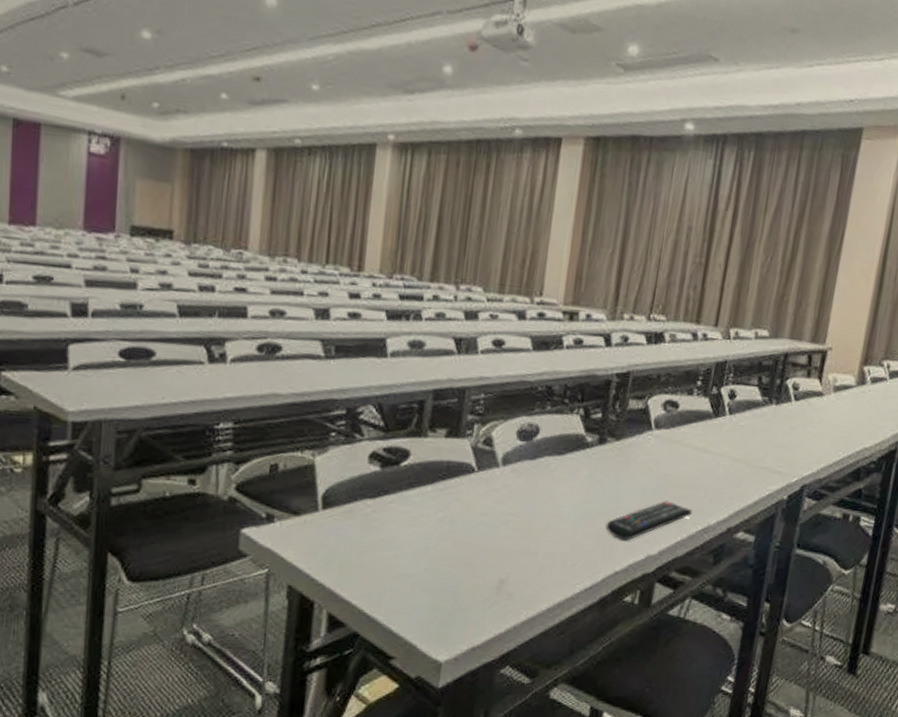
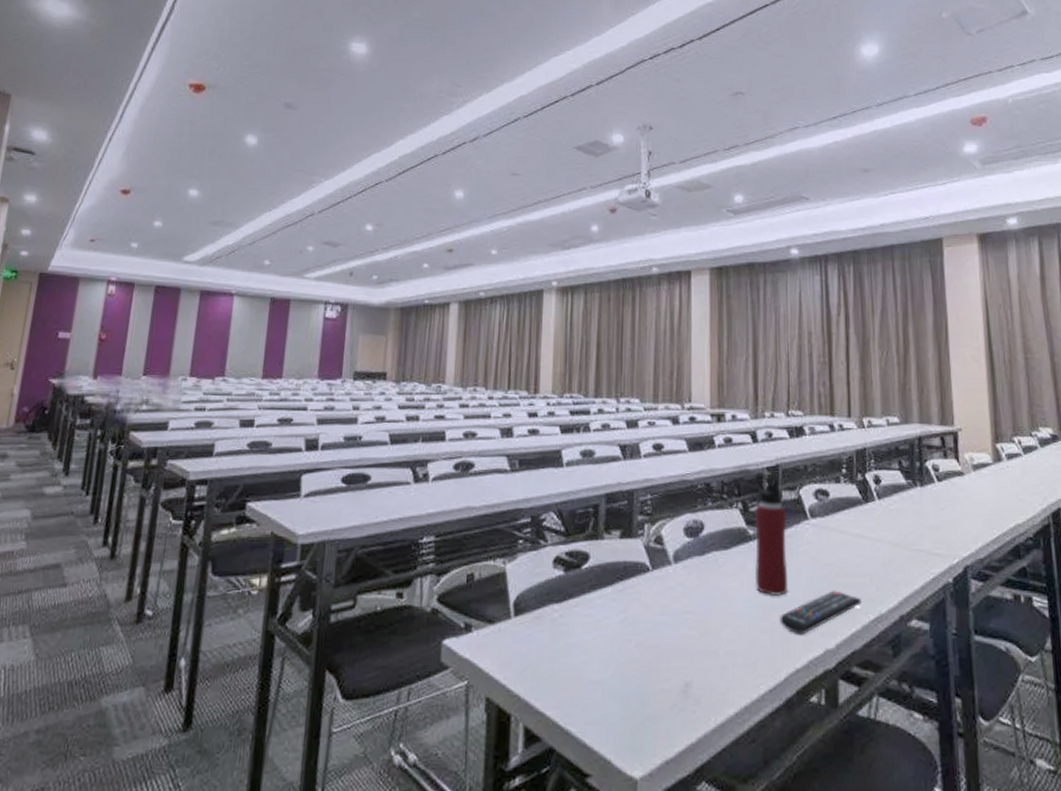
water bottle: none [586,380,630,504] -> present [754,474,789,597]

